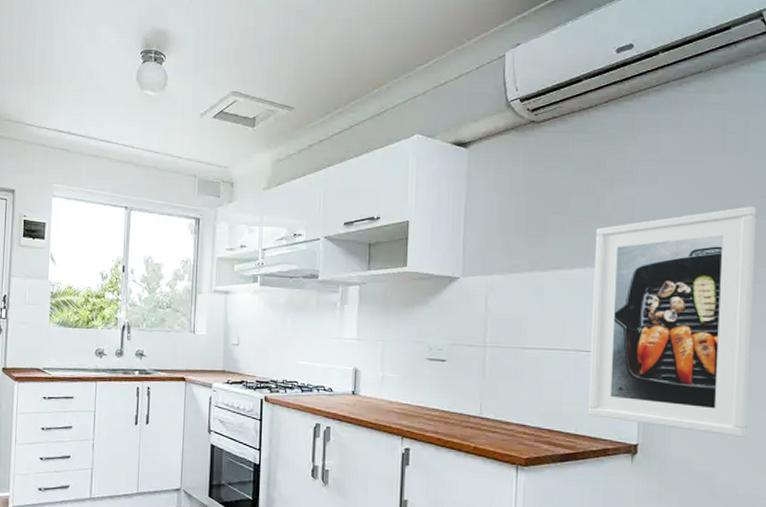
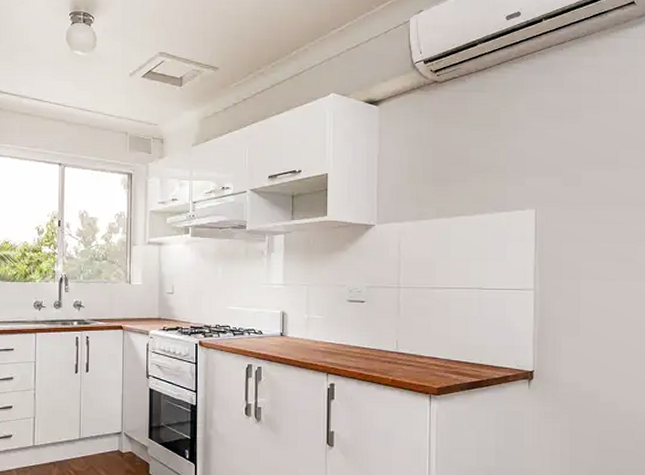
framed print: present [588,206,757,437] -> none [490,157,627,360]

